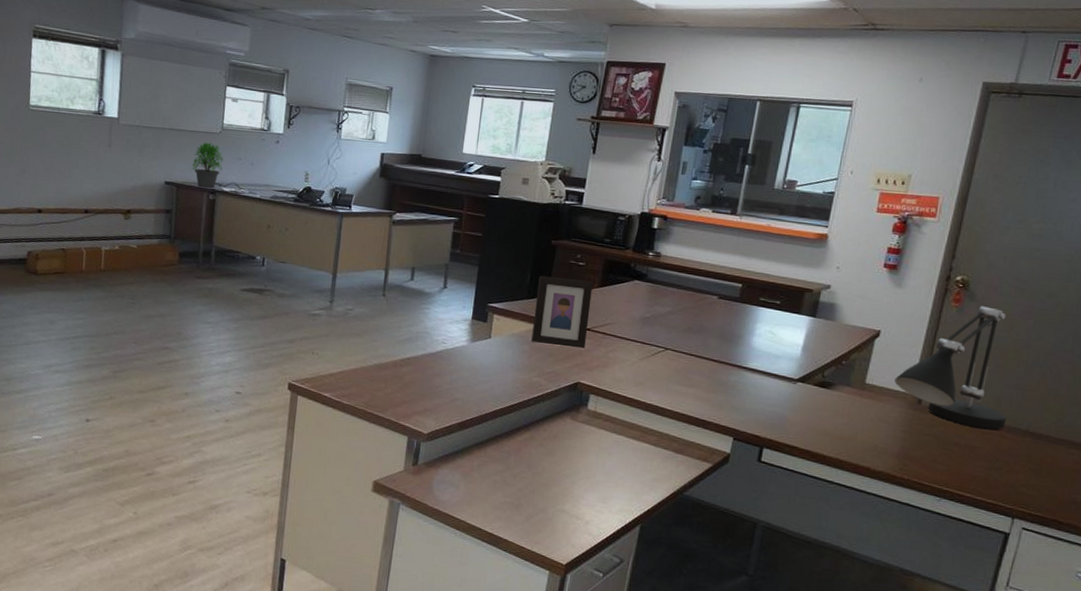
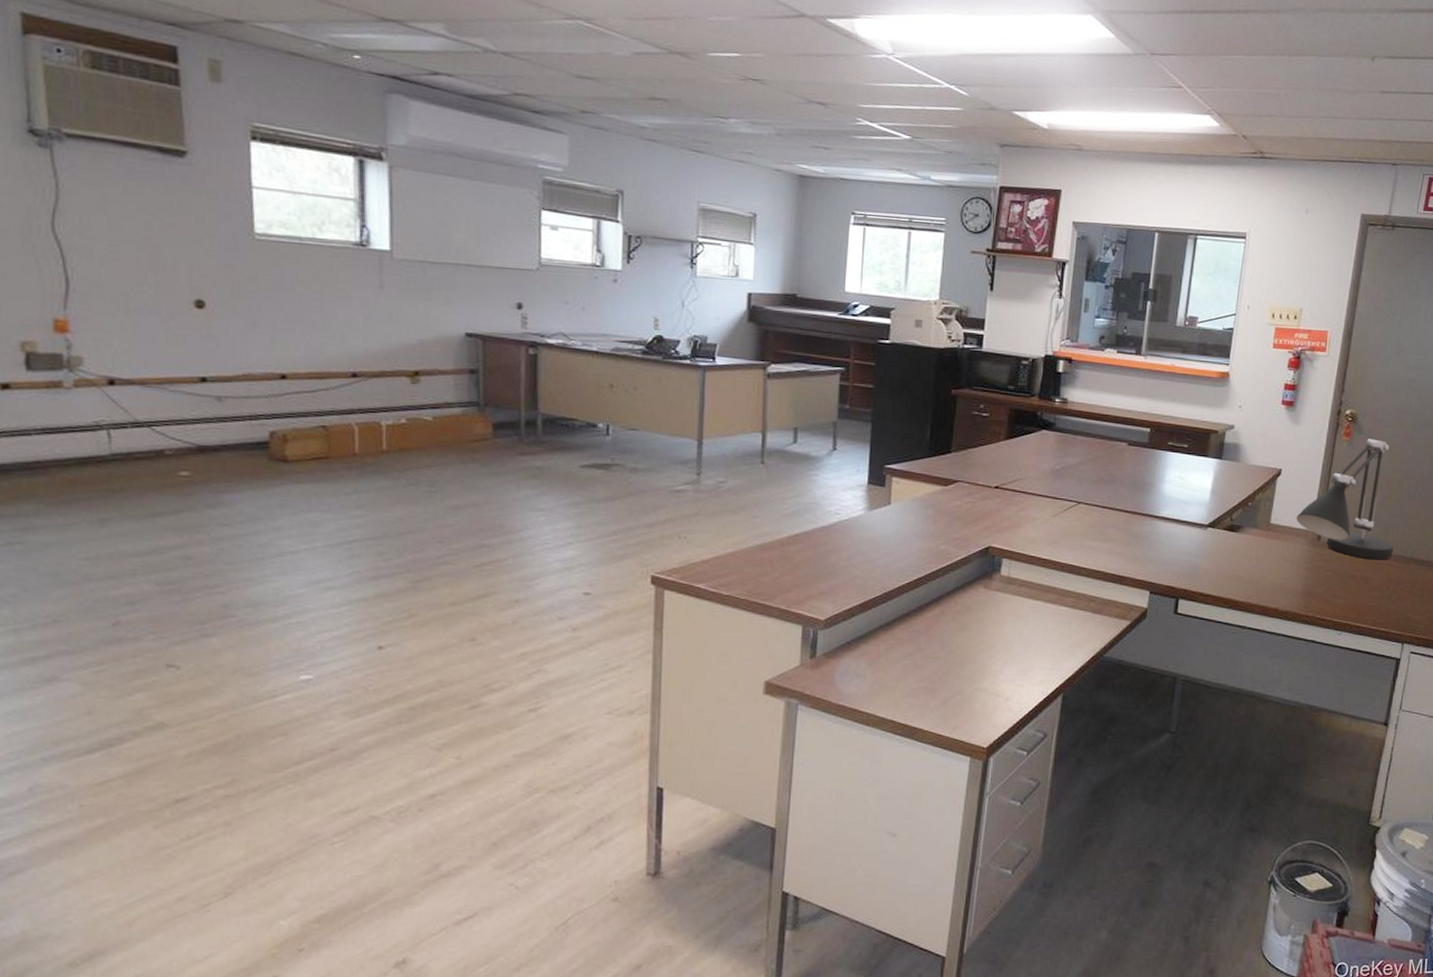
potted plant: present [192,142,223,189] -> none [502,281,544,341]
picture frame: present [531,275,593,349] -> none [936,430,999,509]

